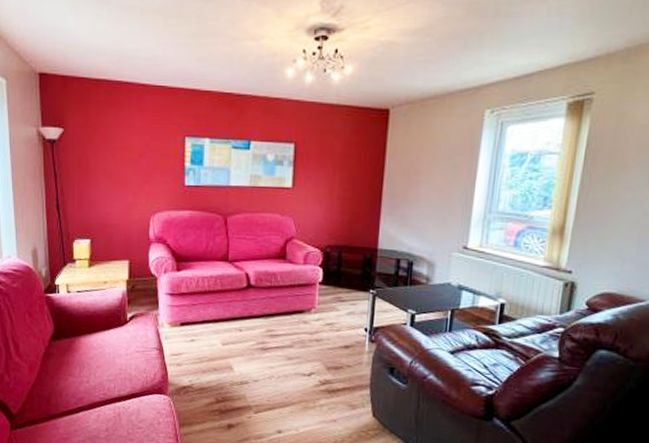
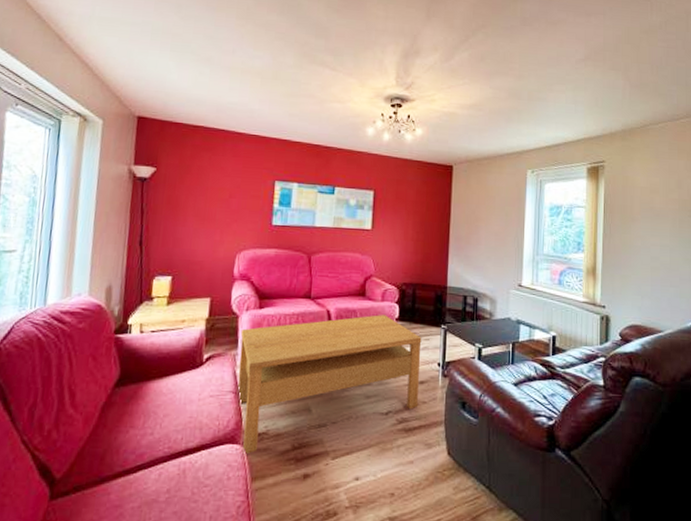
coffee table: none [160,278,348,405] -> present [237,315,422,455]

